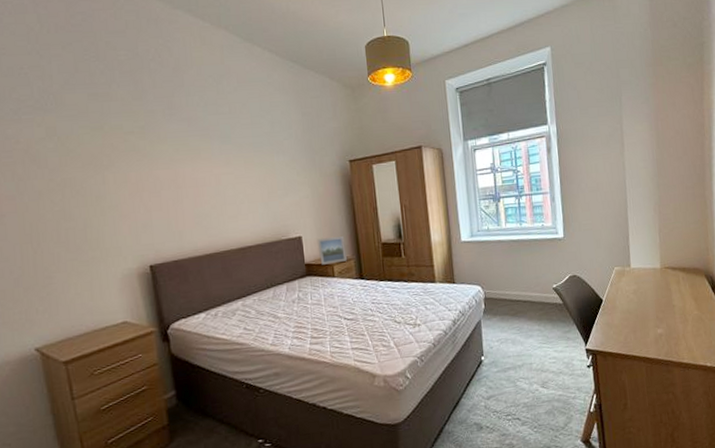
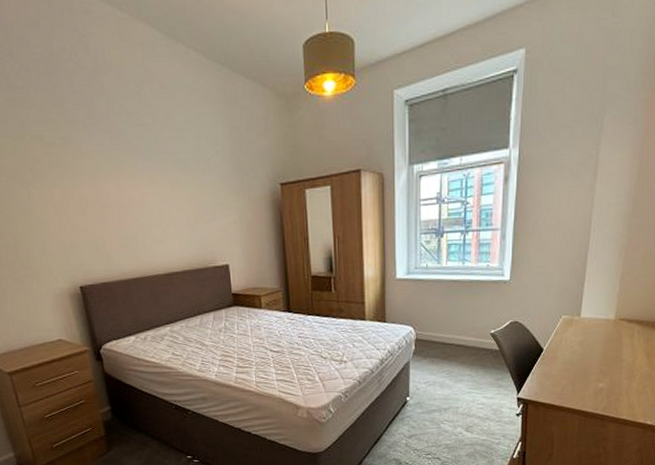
picture frame: present [317,235,348,266] -> none [244,265,276,297]

